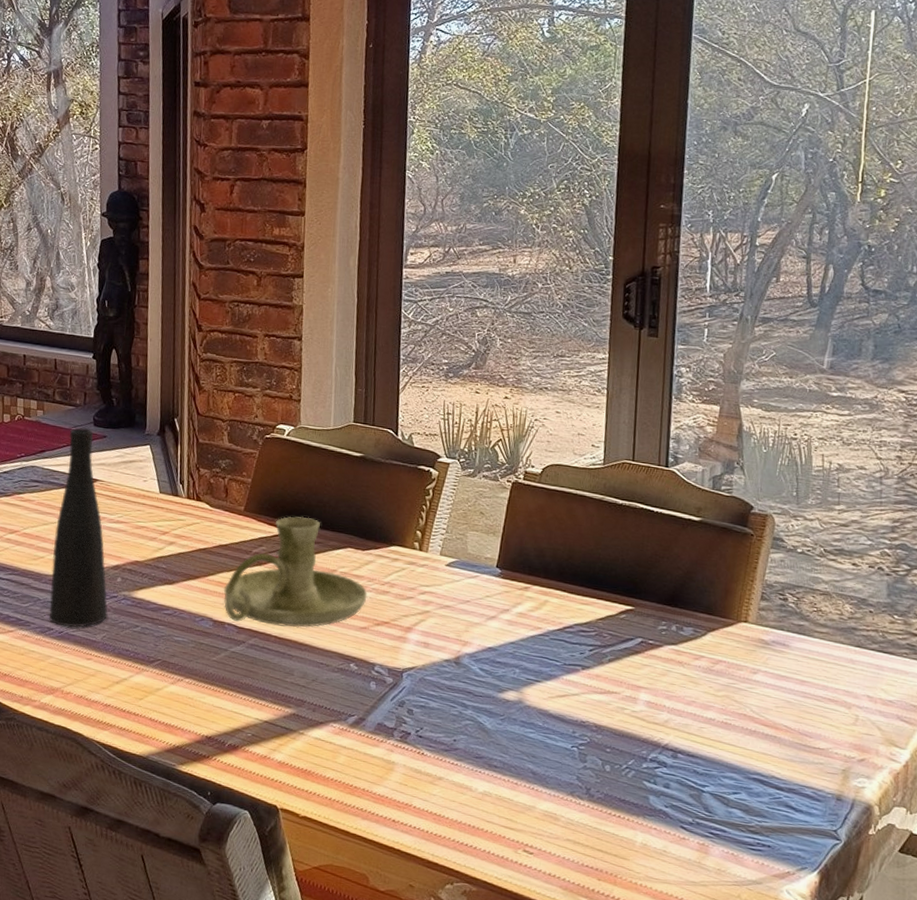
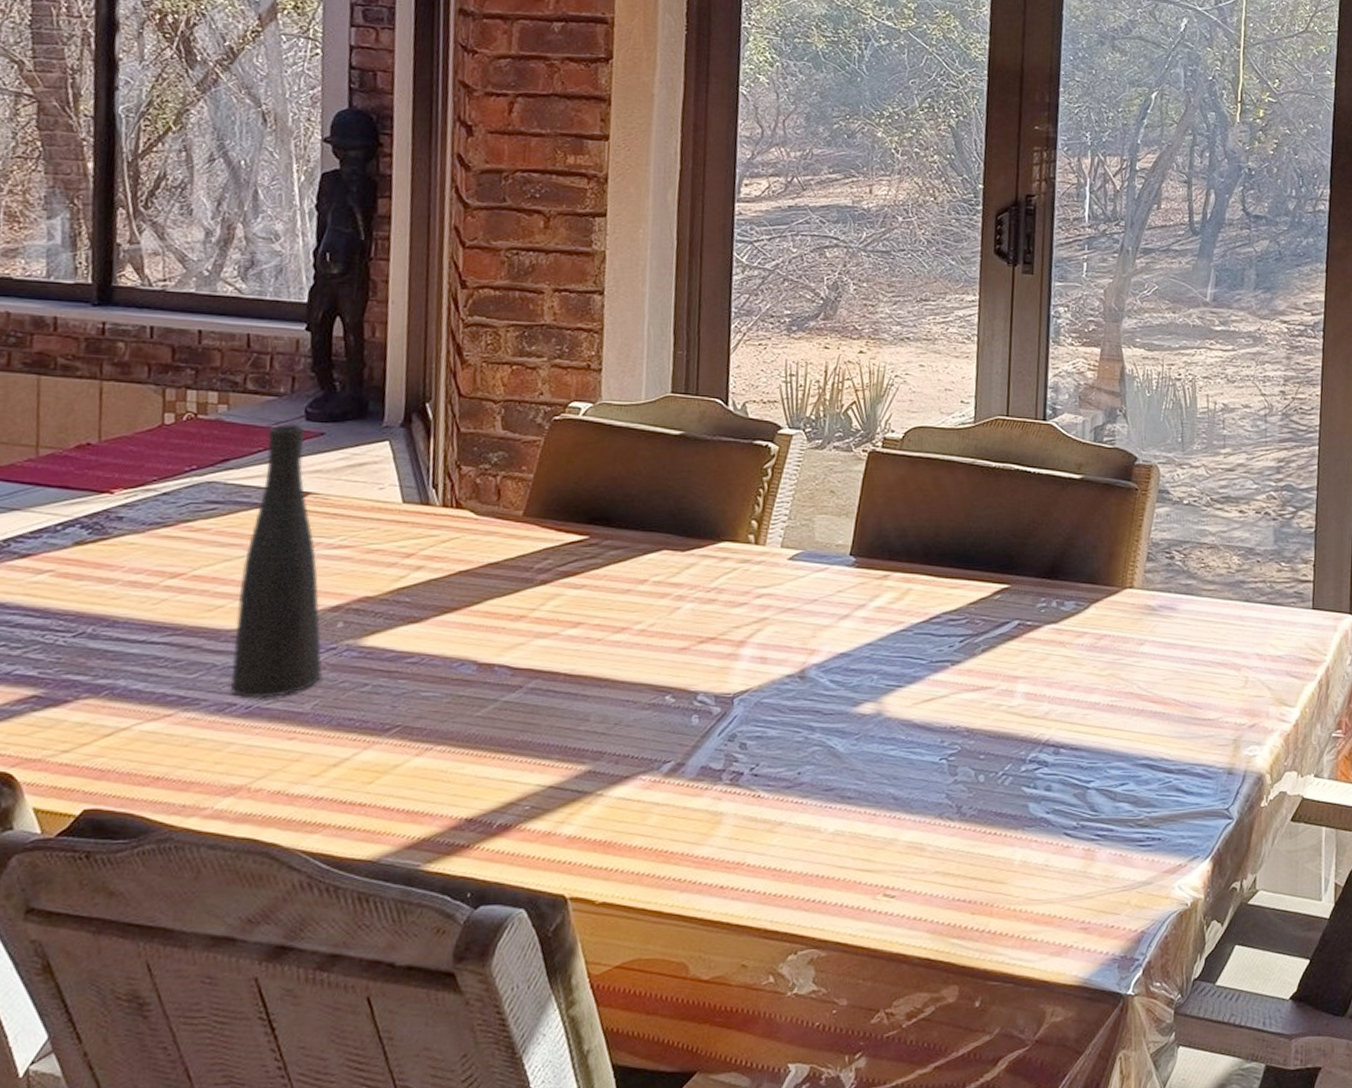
candle holder: present [223,516,367,628] -> none [492,516,688,661]

